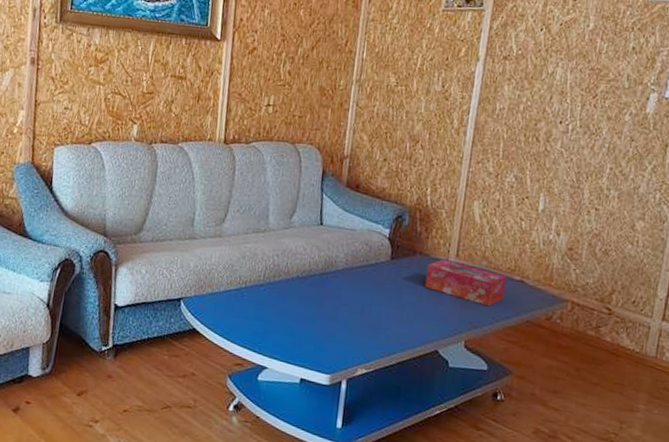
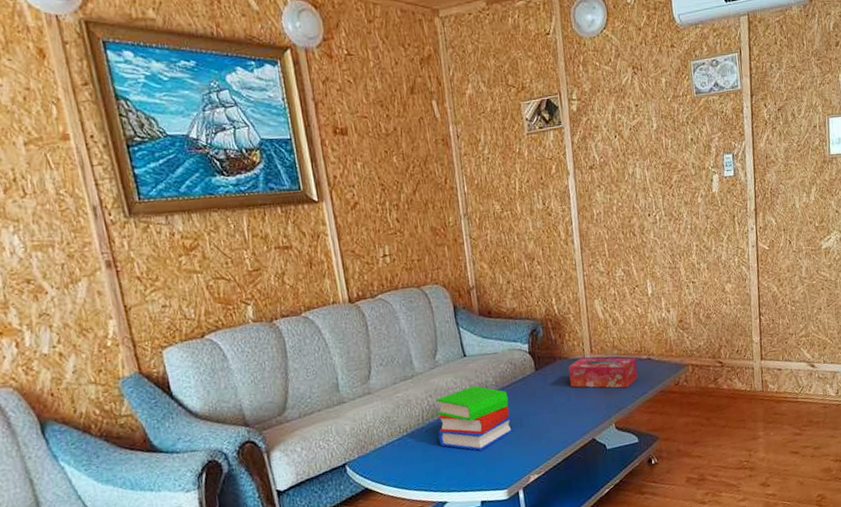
book: none [274,257,356,326] -> present [436,385,513,451]

